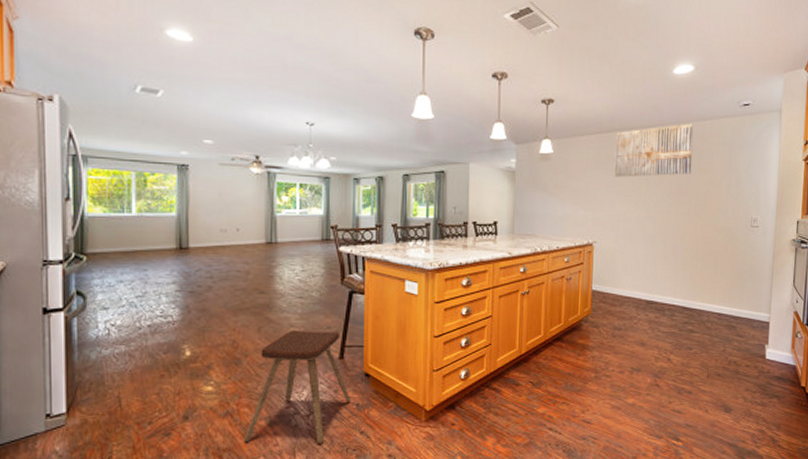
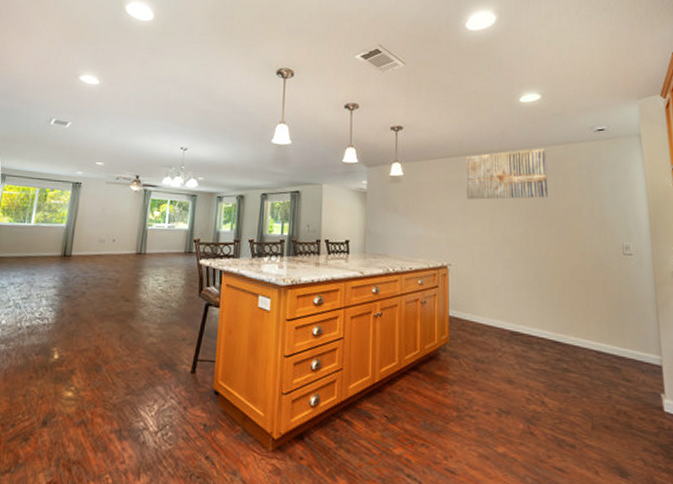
music stool: present [244,331,351,444] -> none [93,340,199,466]

